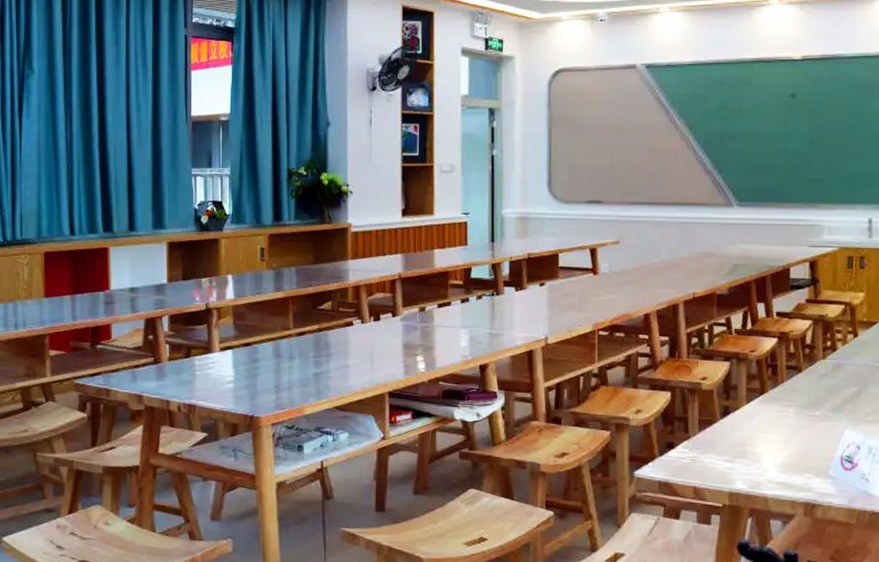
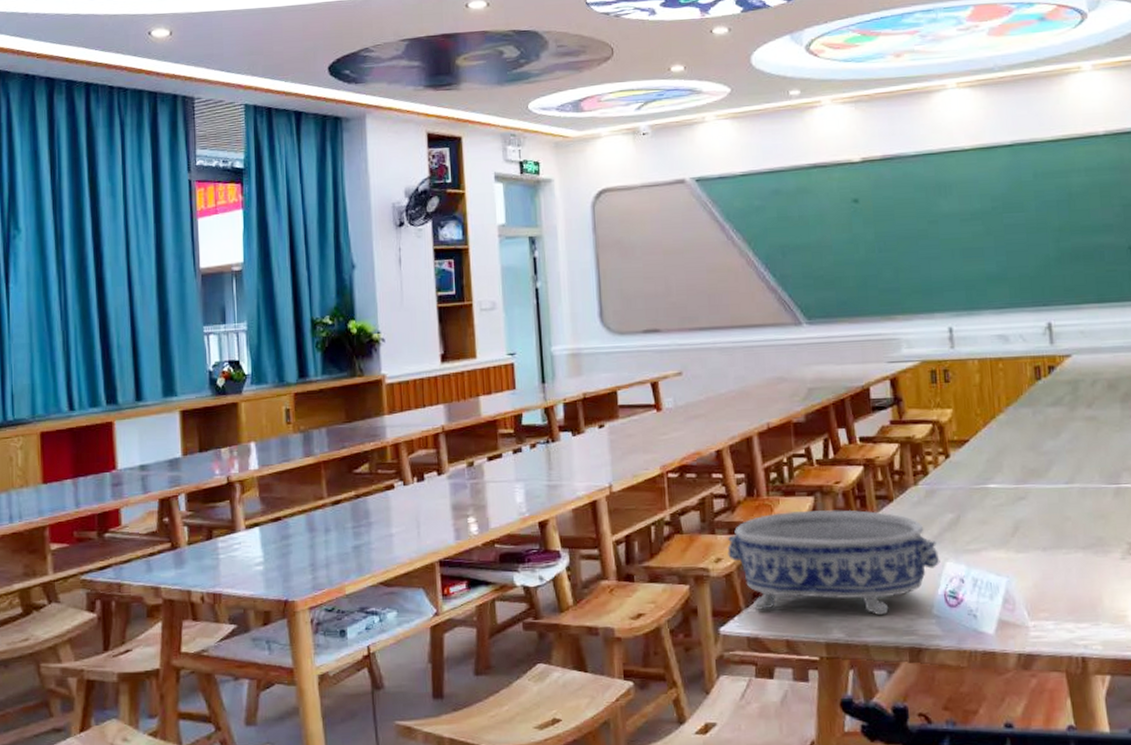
decorative bowl: none [647,374,840,473] -> present [727,509,940,616]

